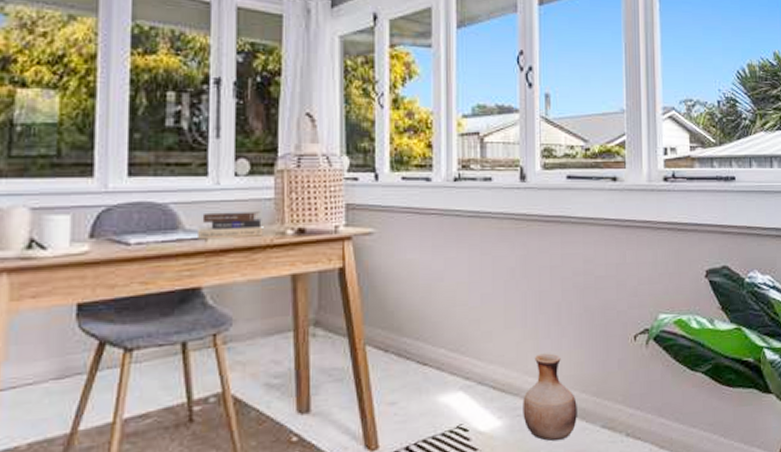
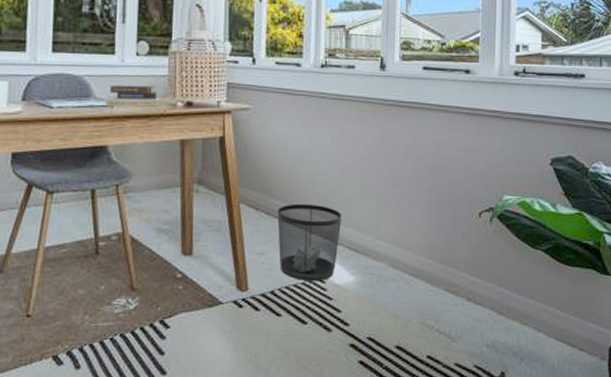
waste bin: none [410,339,484,432] -> present [277,203,342,282]
vase: present [523,353,577,441] -> none [374,222,423,298]

